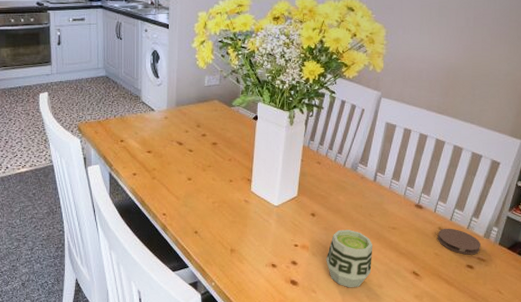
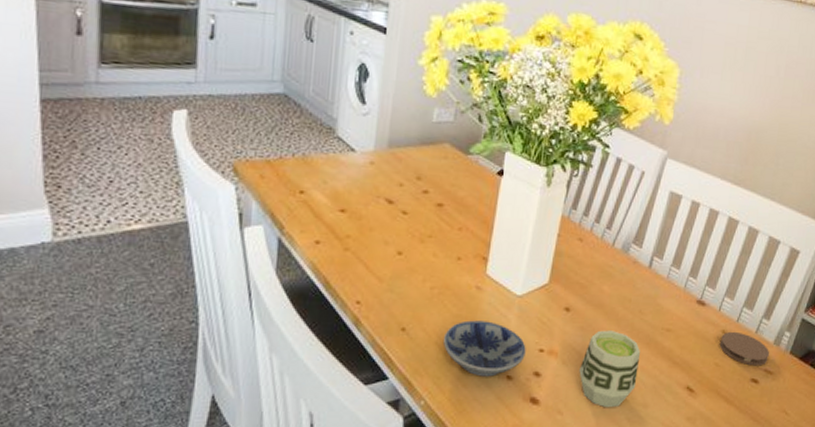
bowl: none [224,225,284,265] -> present [442,320,526,377]

